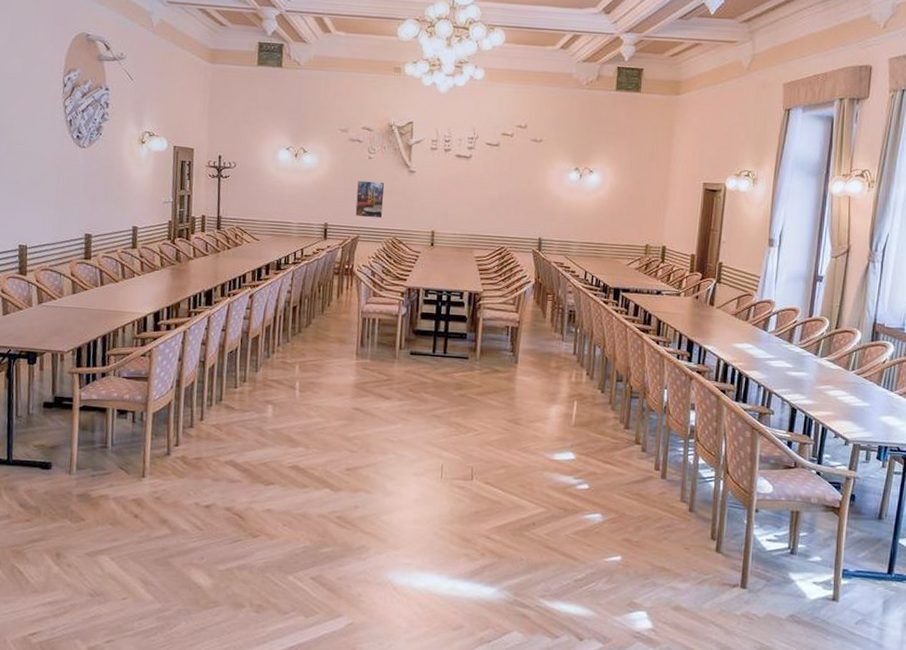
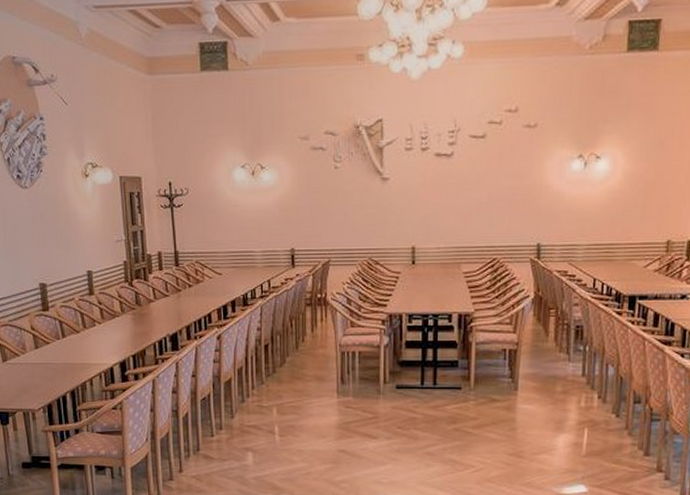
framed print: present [355,180,385,219] -> none [324,195,355,238]

